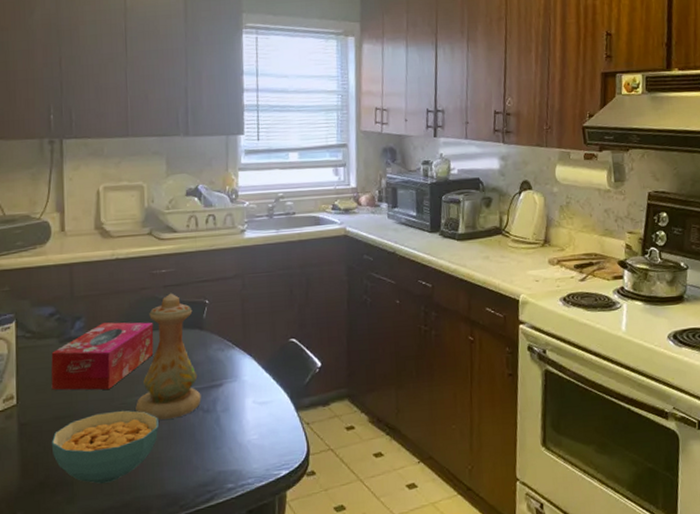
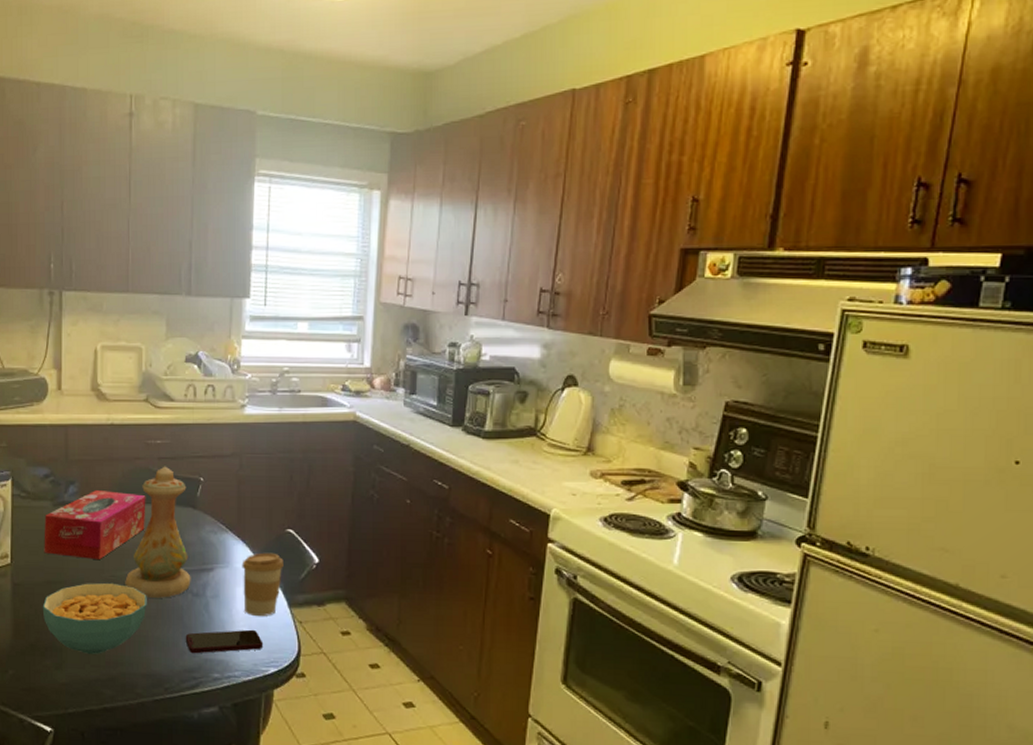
smartphone: none [198,436,274,468] -> present [185,629,264,654]
coffee cup: none [249,362,289,424] -> present [242,552,284,616]

